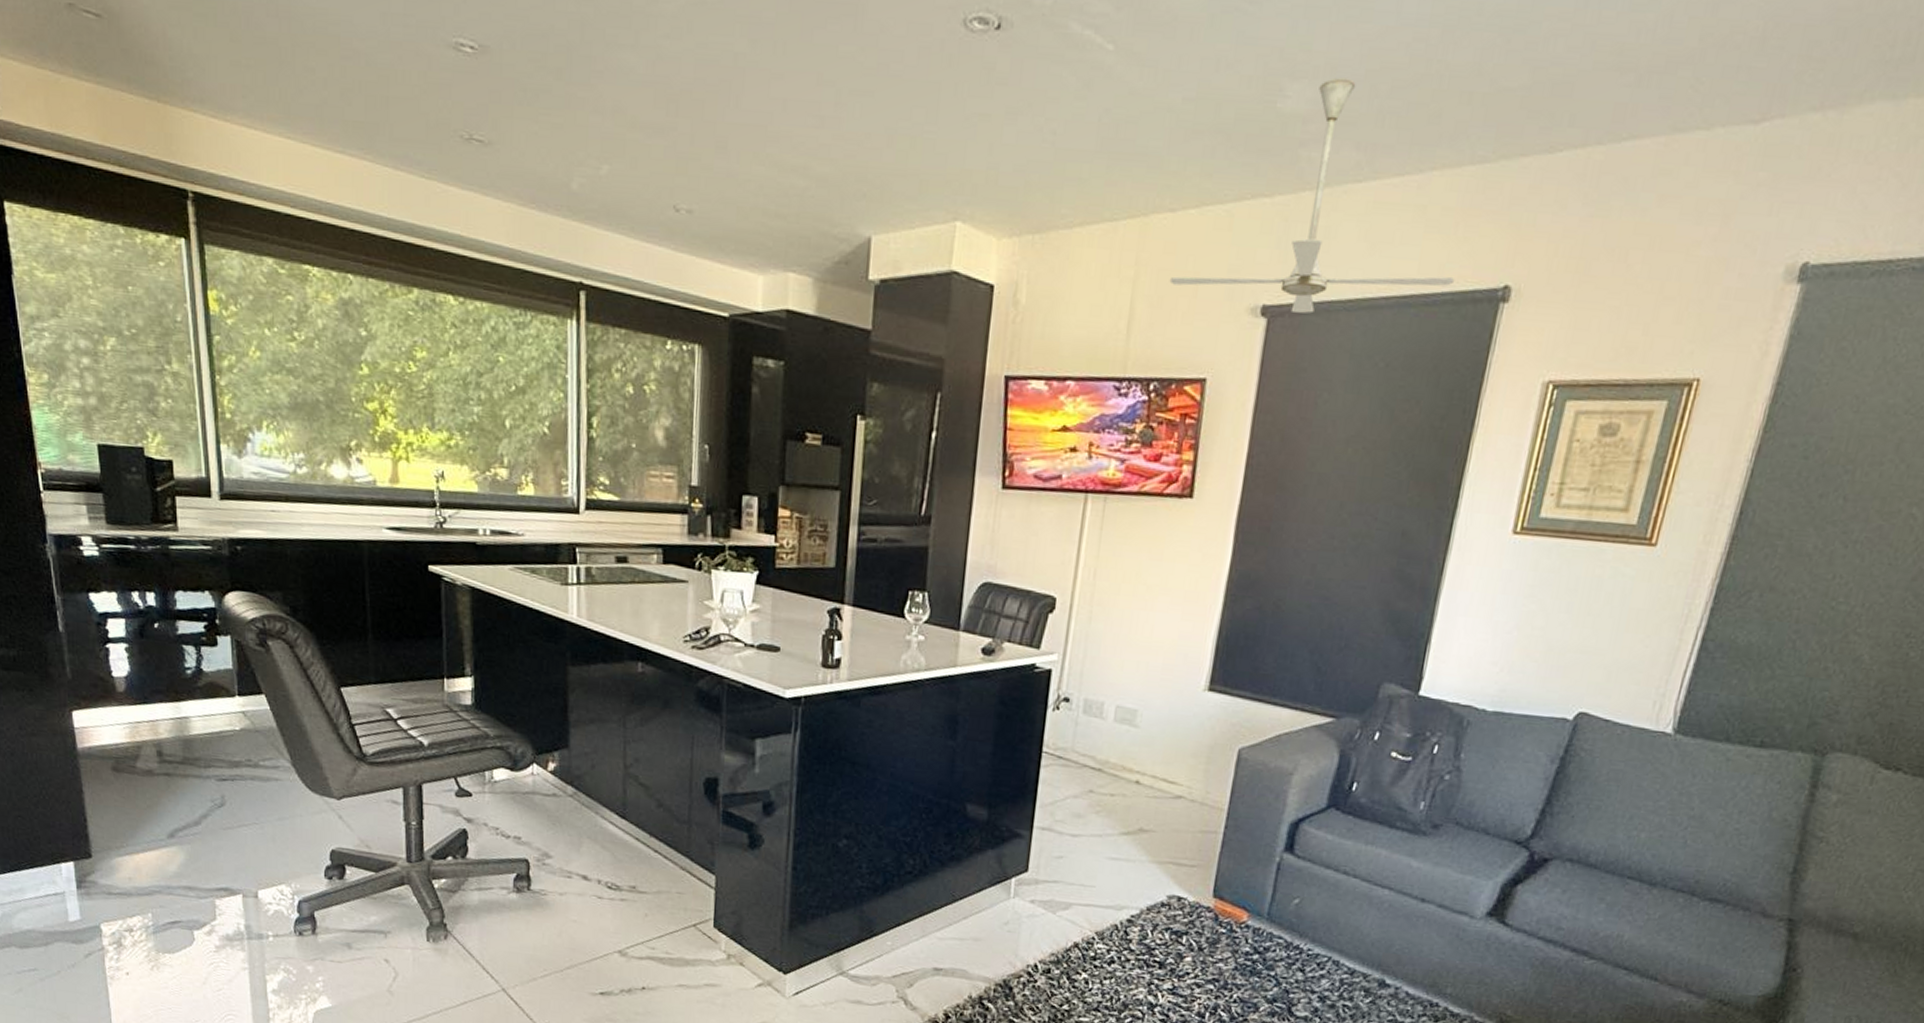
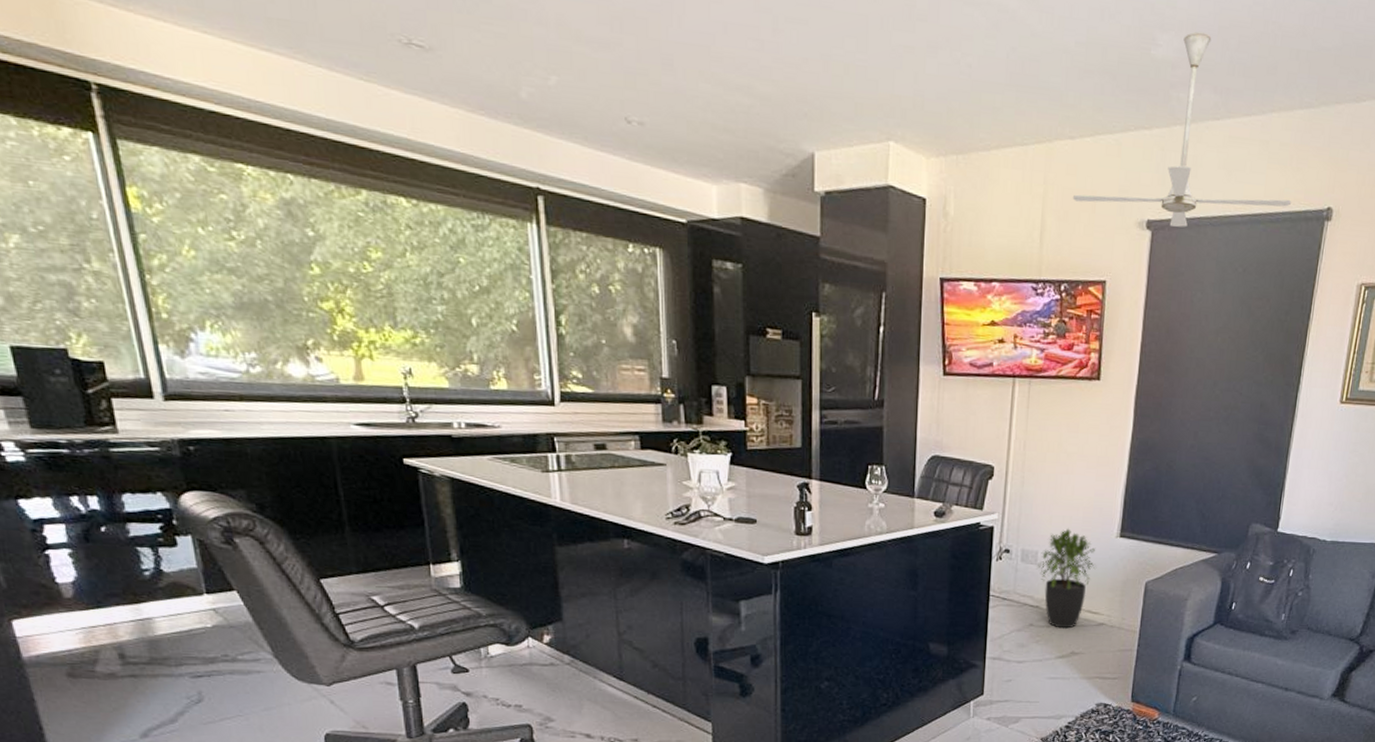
potted plant: none [1103,676,1177,799] -> present [1037,528,1096,629]

